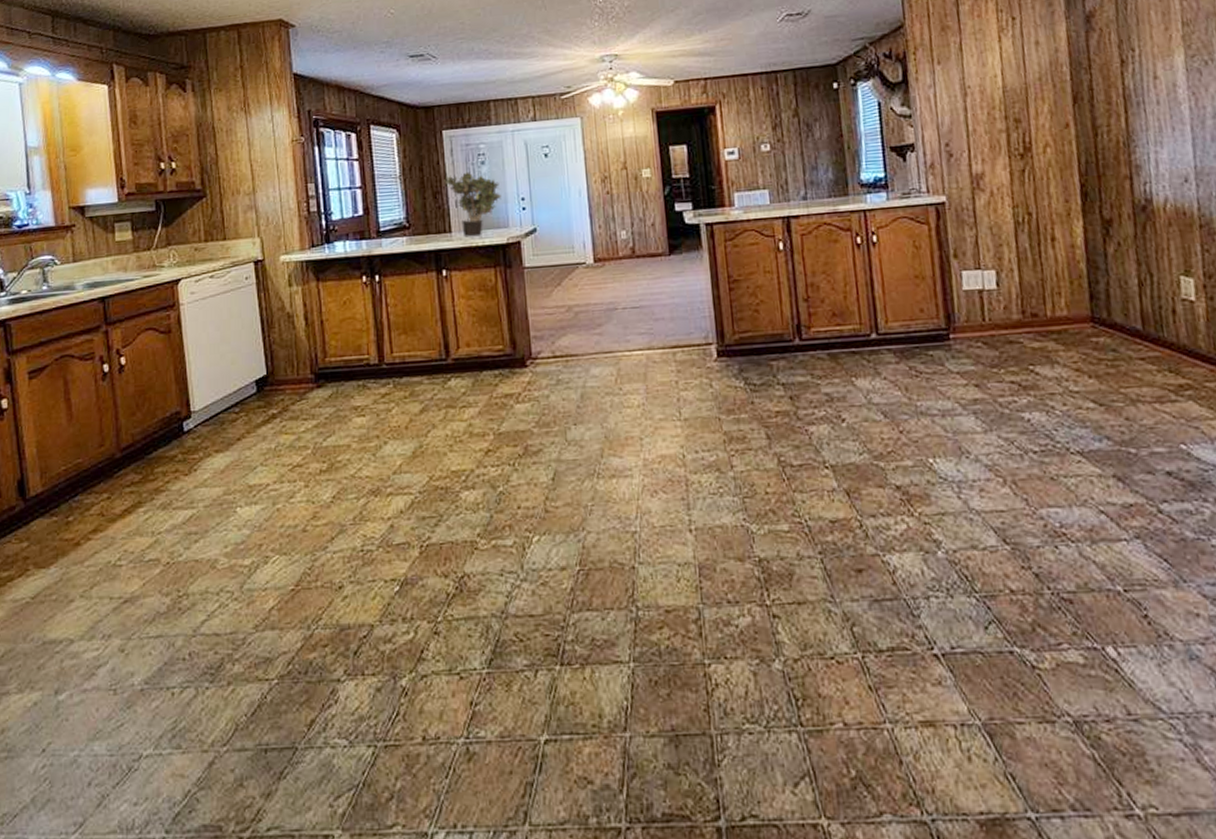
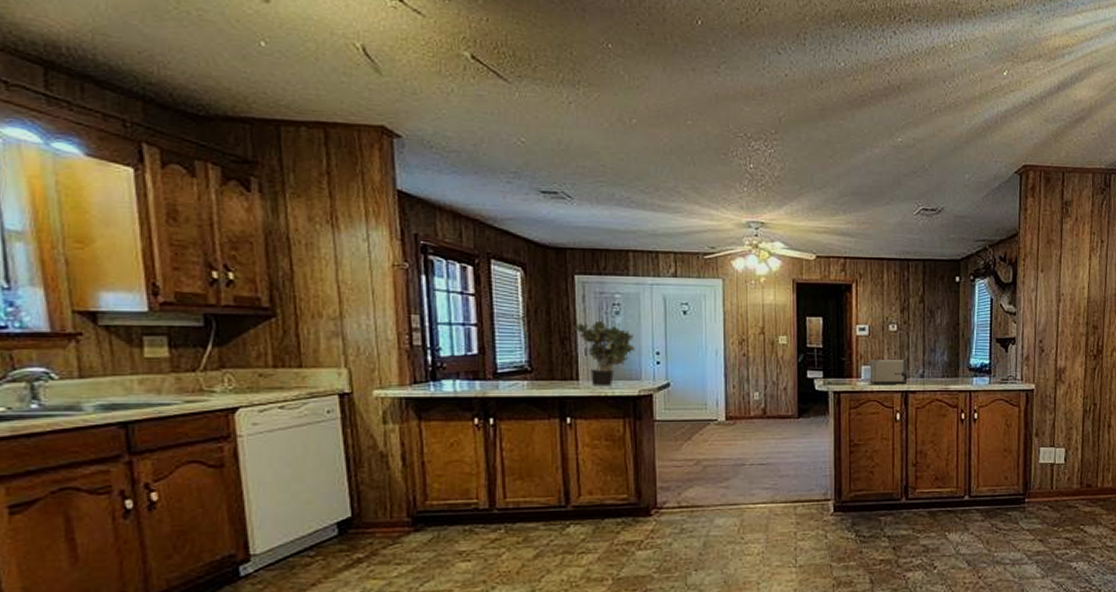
toaster: none [742,180,788,213] -> present [869,359,909,385]

